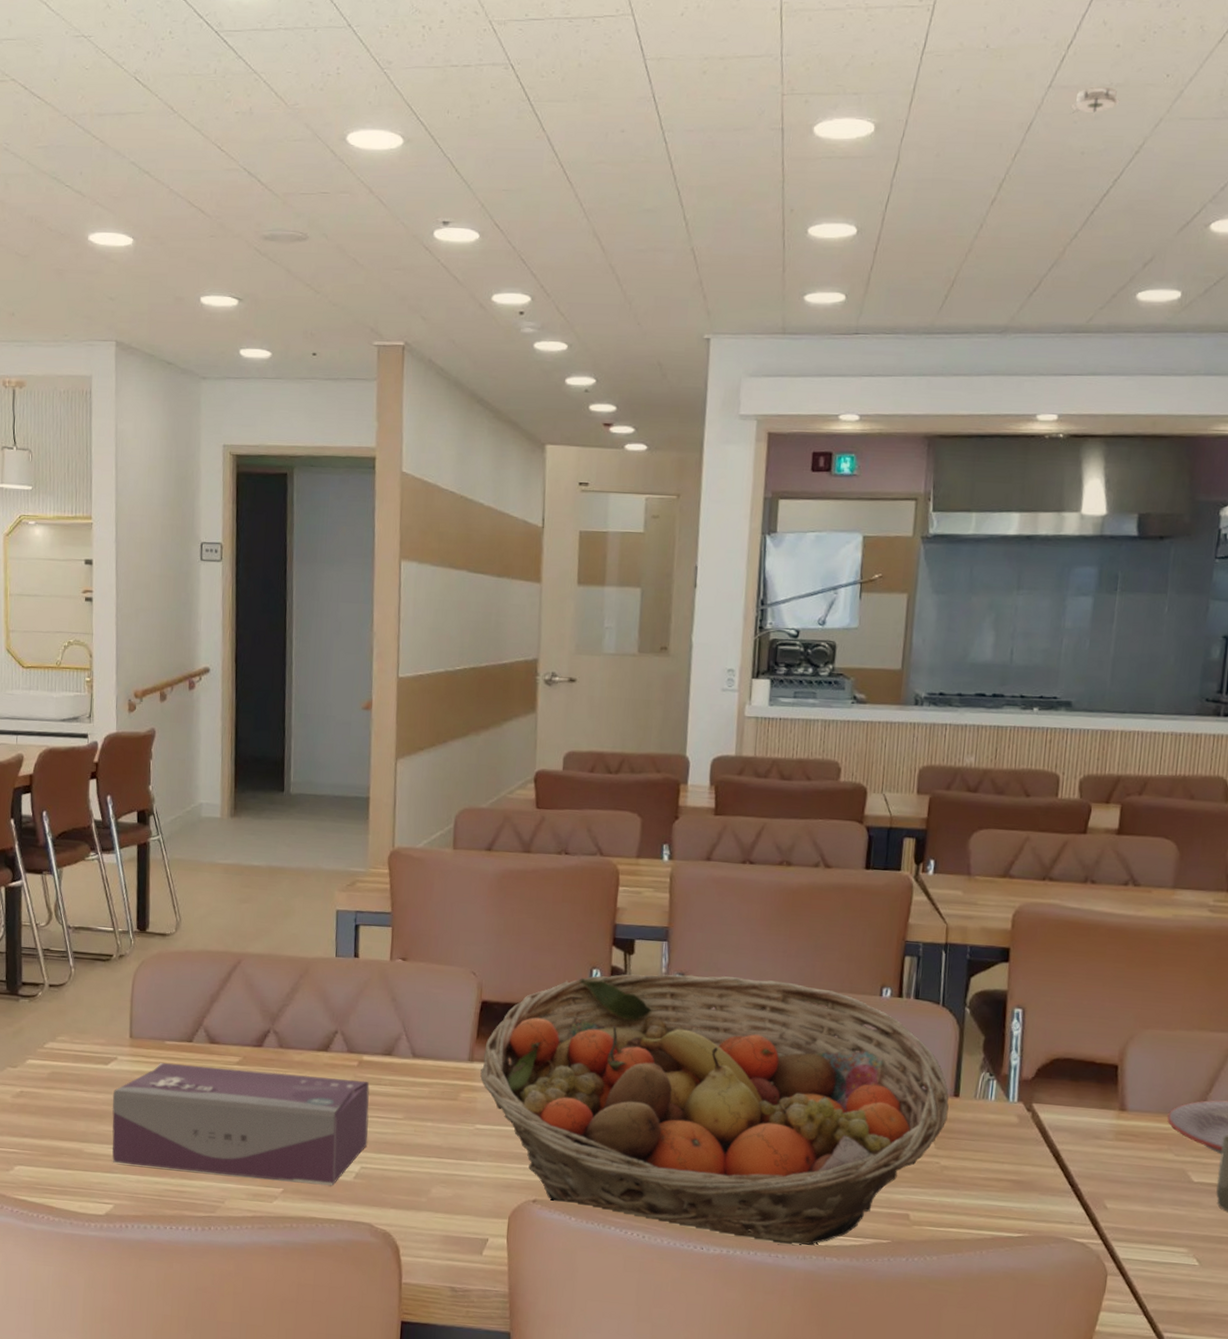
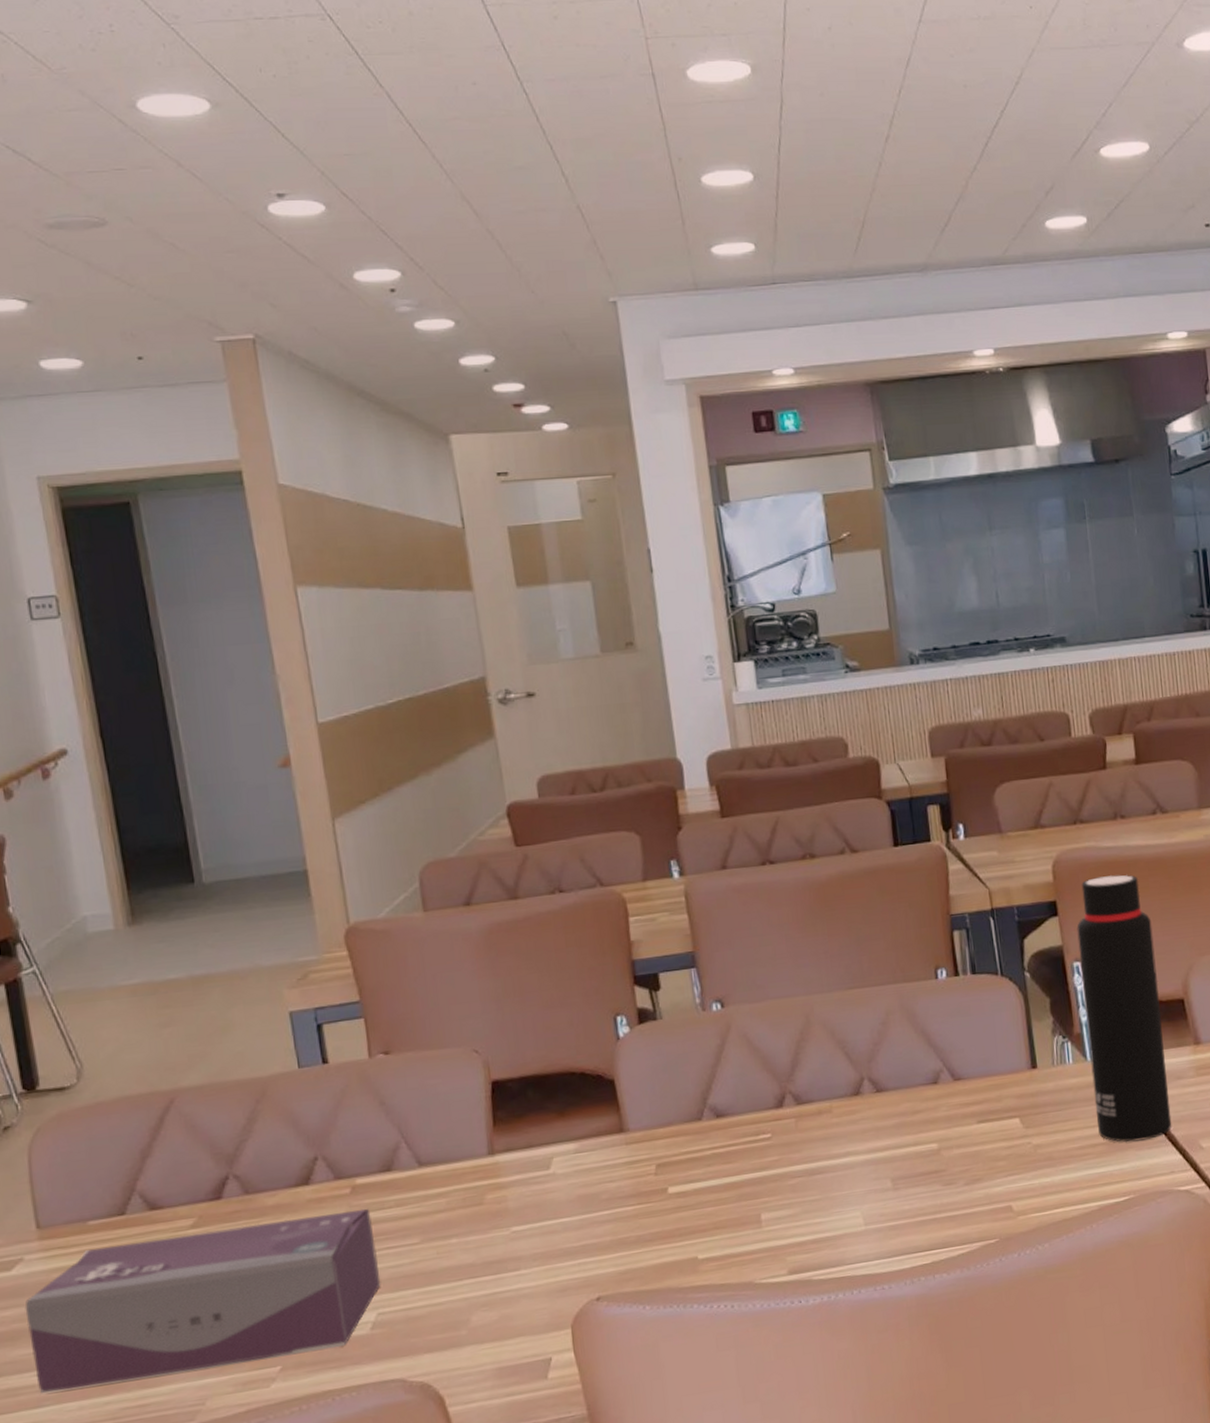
fruit basket: present [480,974,949,1246] -> none [505,984,1030,1294]
water bottle: none [1006,934,1101,1188] -> present [1077,874,1172,1143]
smoke detector: present [1070,86,1120,115] -> none [944,20,991,49]

